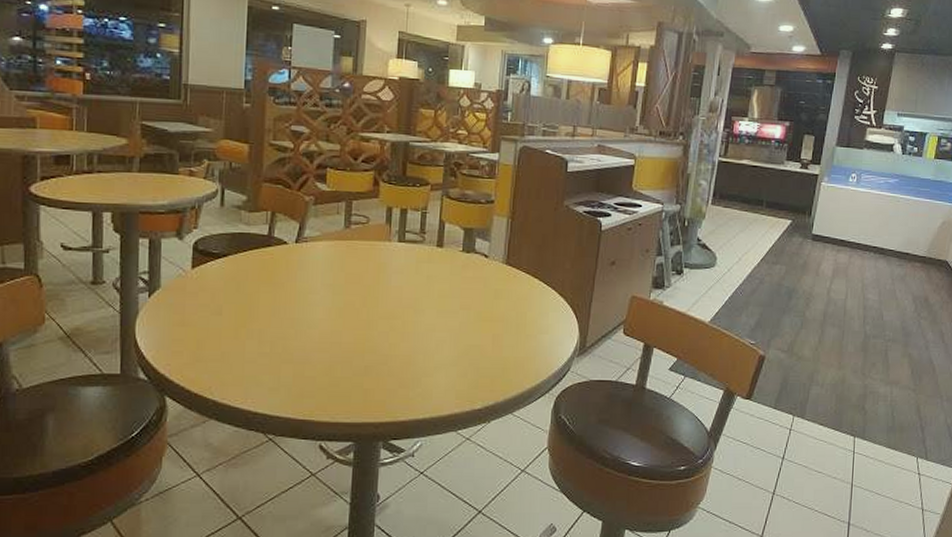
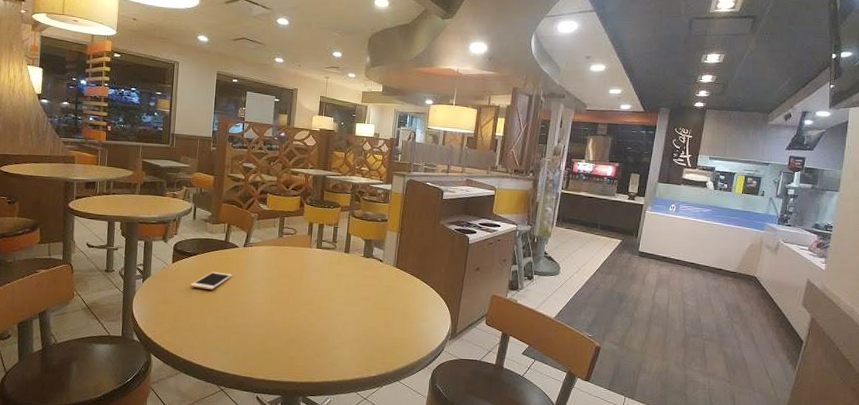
cell phone: none [220,278,280,303] -> present [190,271,232,290]

